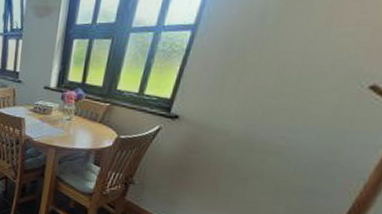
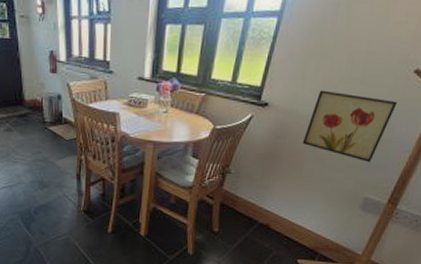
wall art: none [218,104,346,188] -> present [302,90,398,162]

